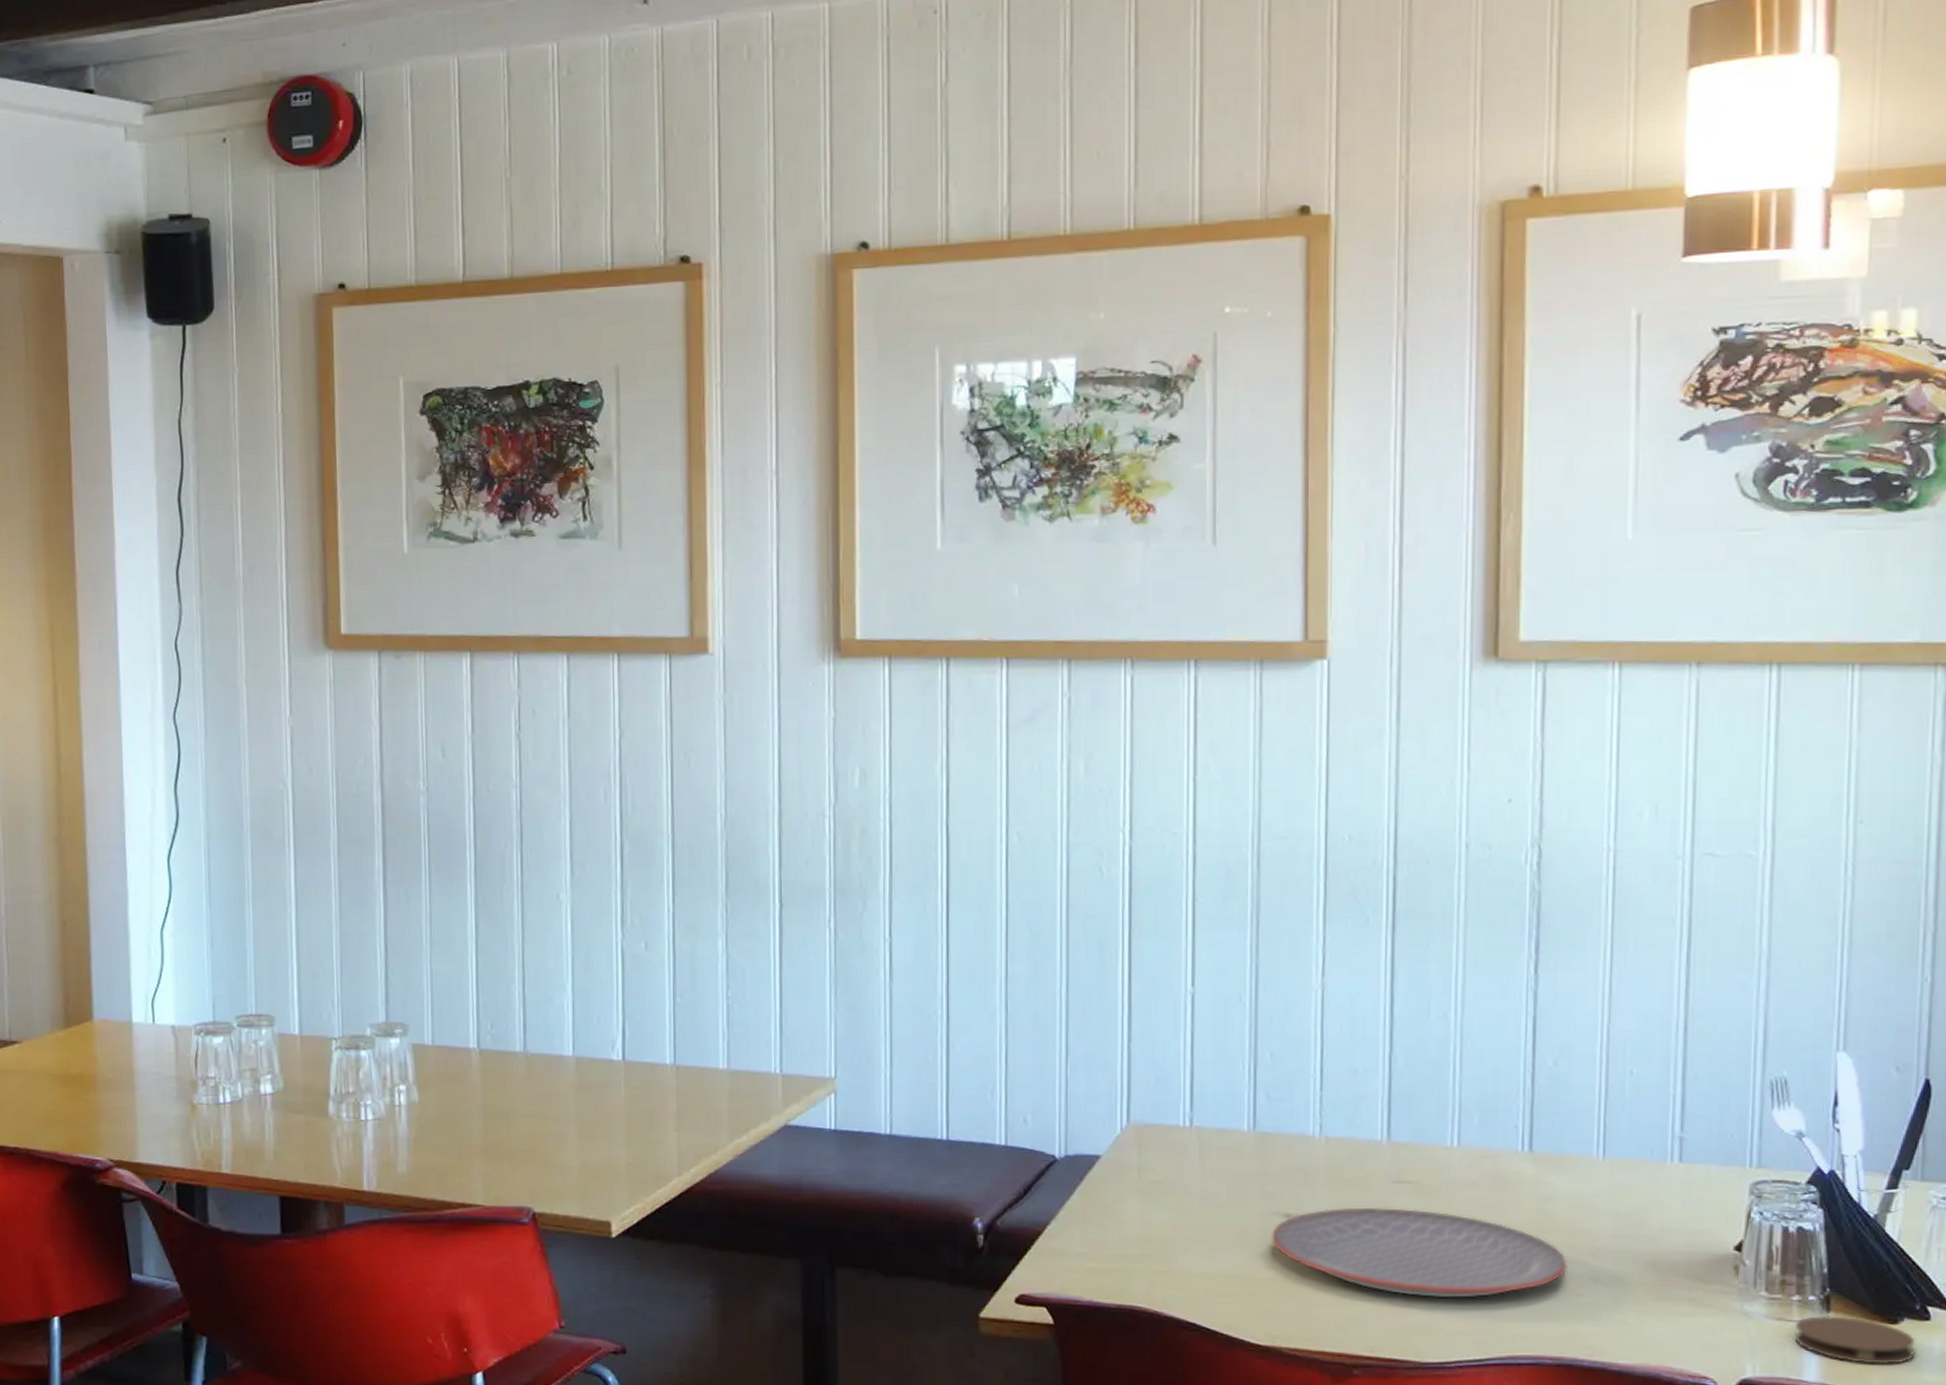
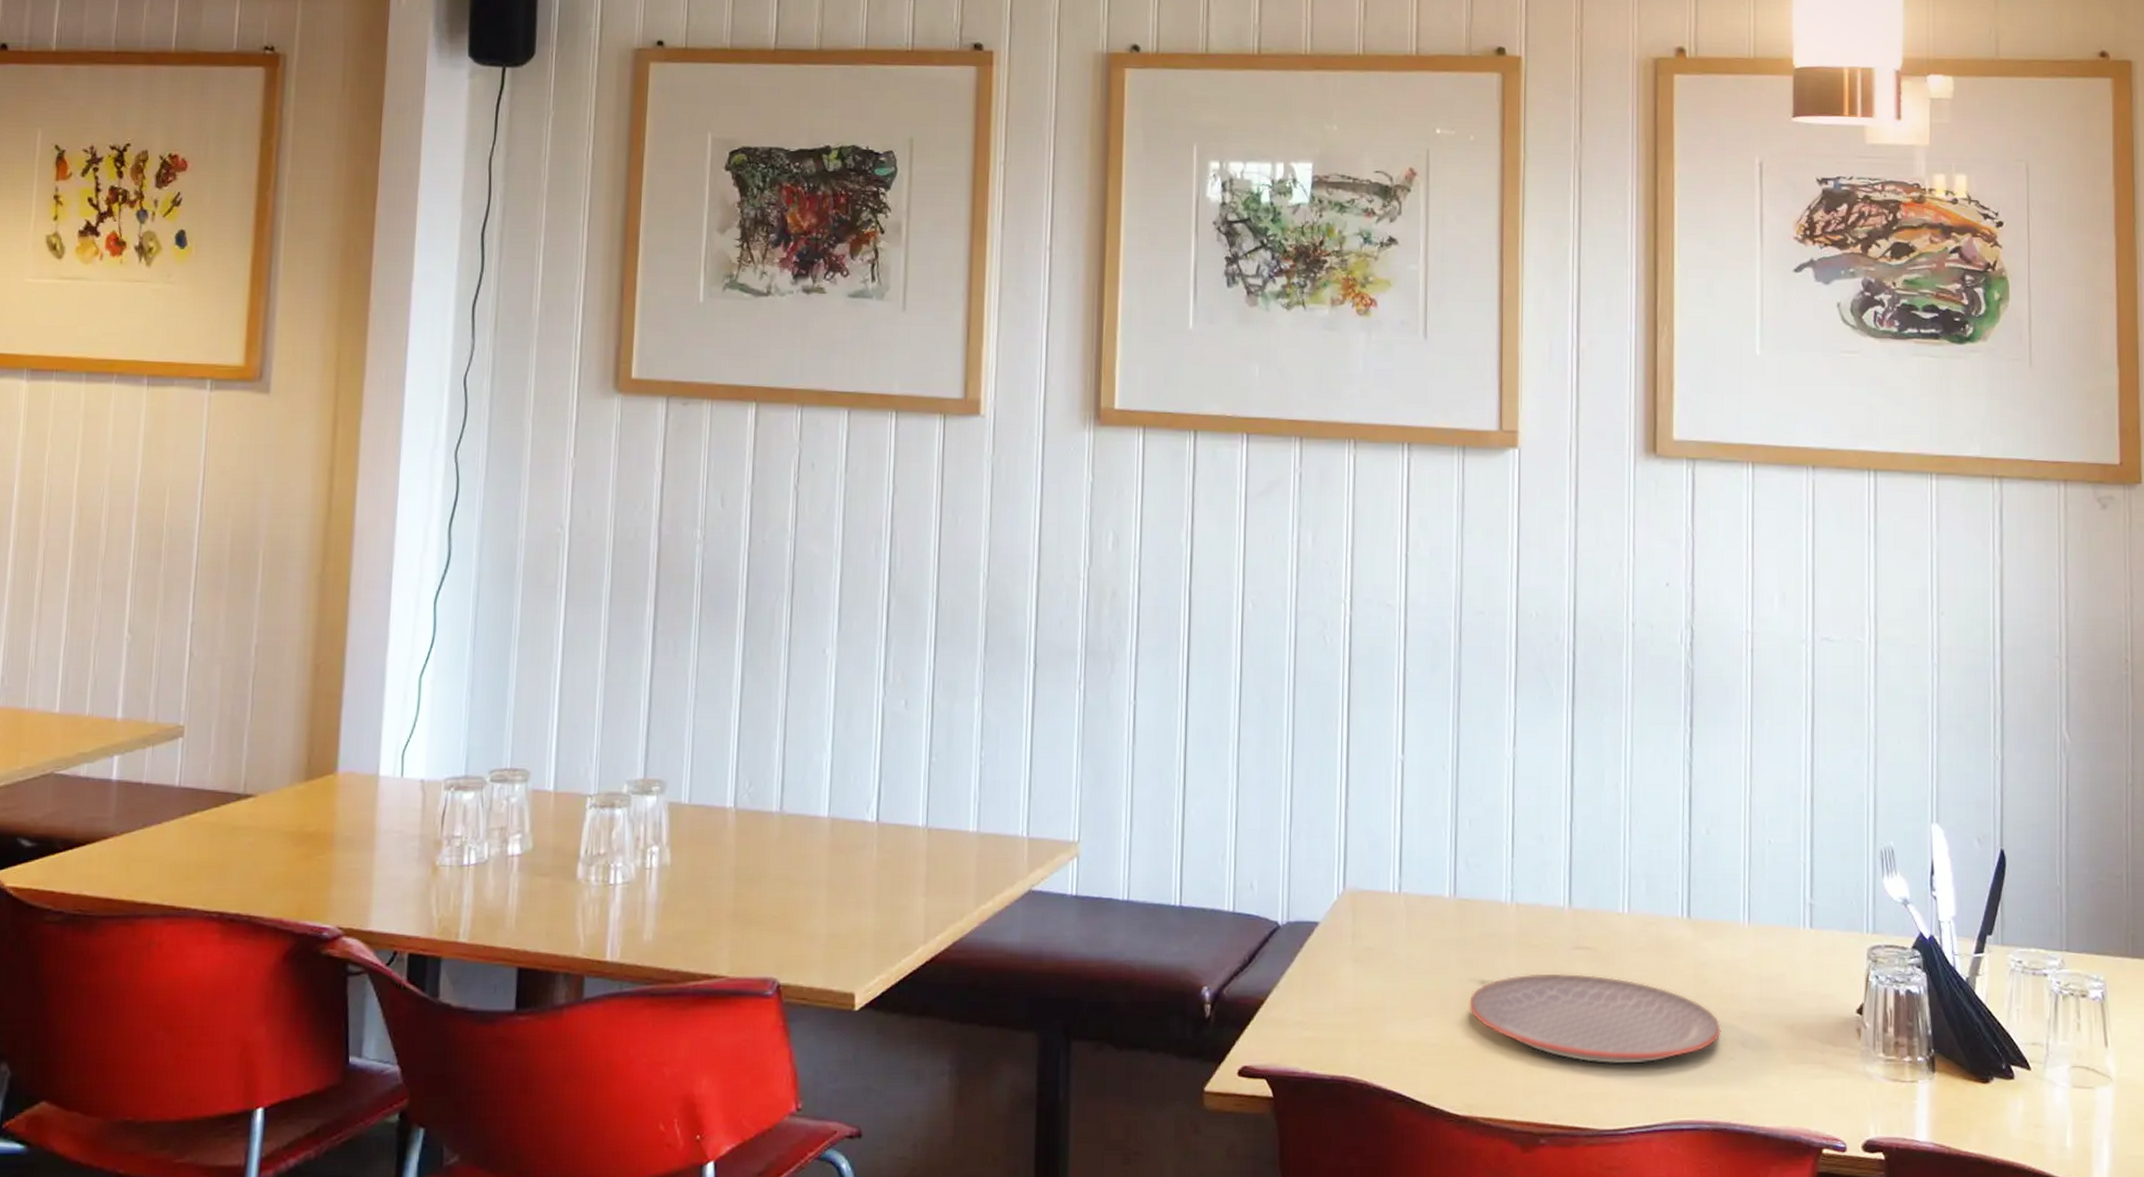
coaster: present [1794,1316,1915,1364] -> none [1907,1076,2003,1123]

